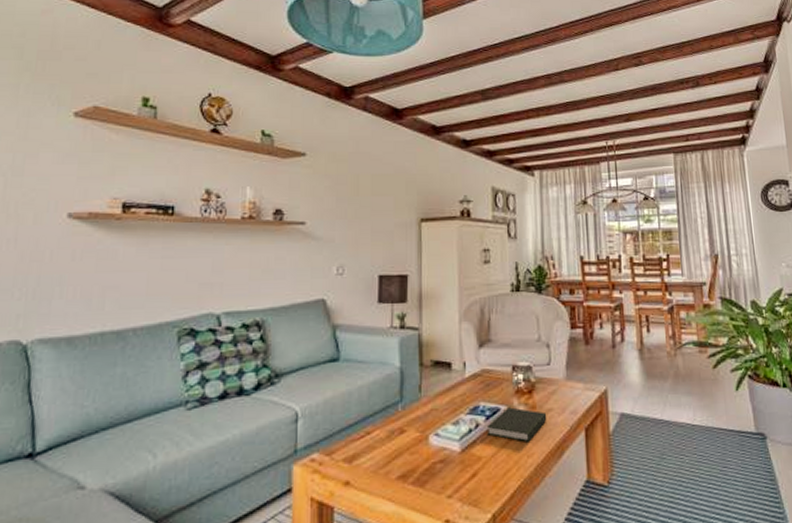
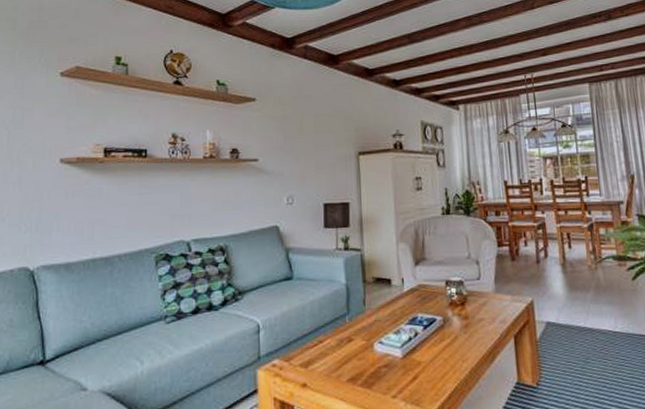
book: present [486,407,547,442] -> none [424,318,479,349]

